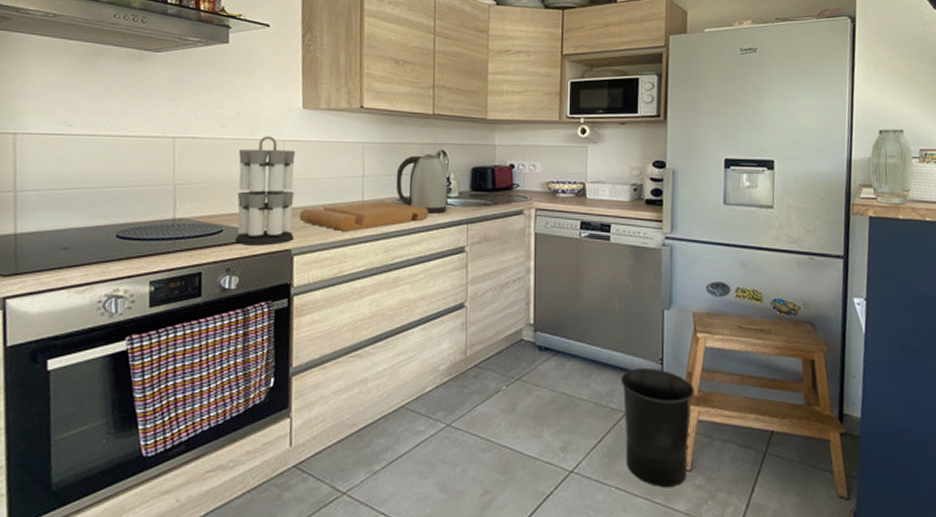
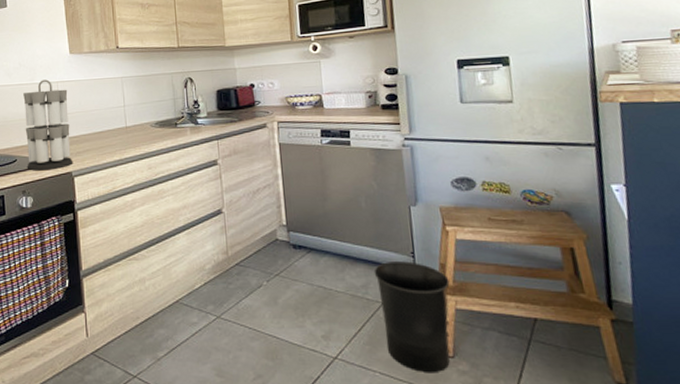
cutting board: present [299,201,428,232] -> none [75,125,182,155]
kettle: present [395,154,449,214] -> none [151,81,199,133]
vase: present [869,129,914,204] -> none [614,12,666,89]

